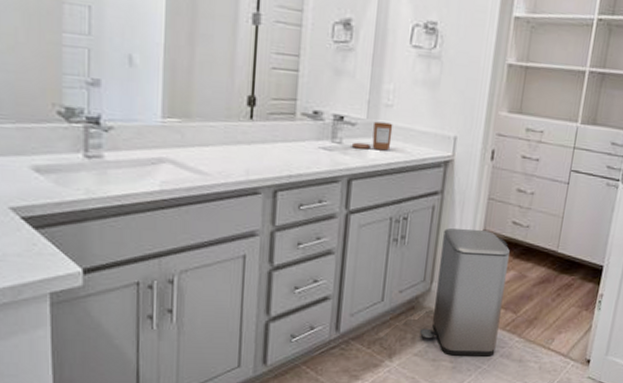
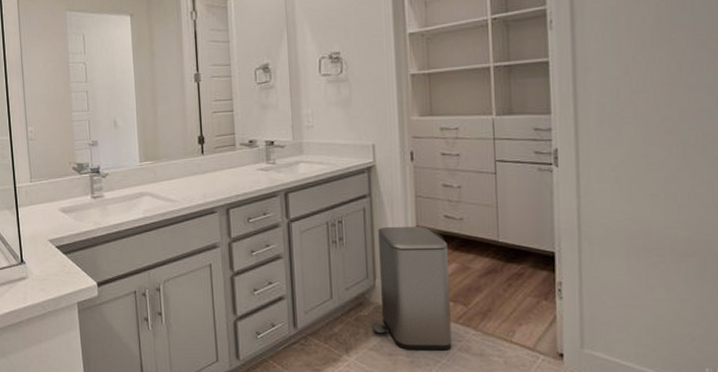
candle: present [351,121,393,151] -> none [283,141,317,166]

